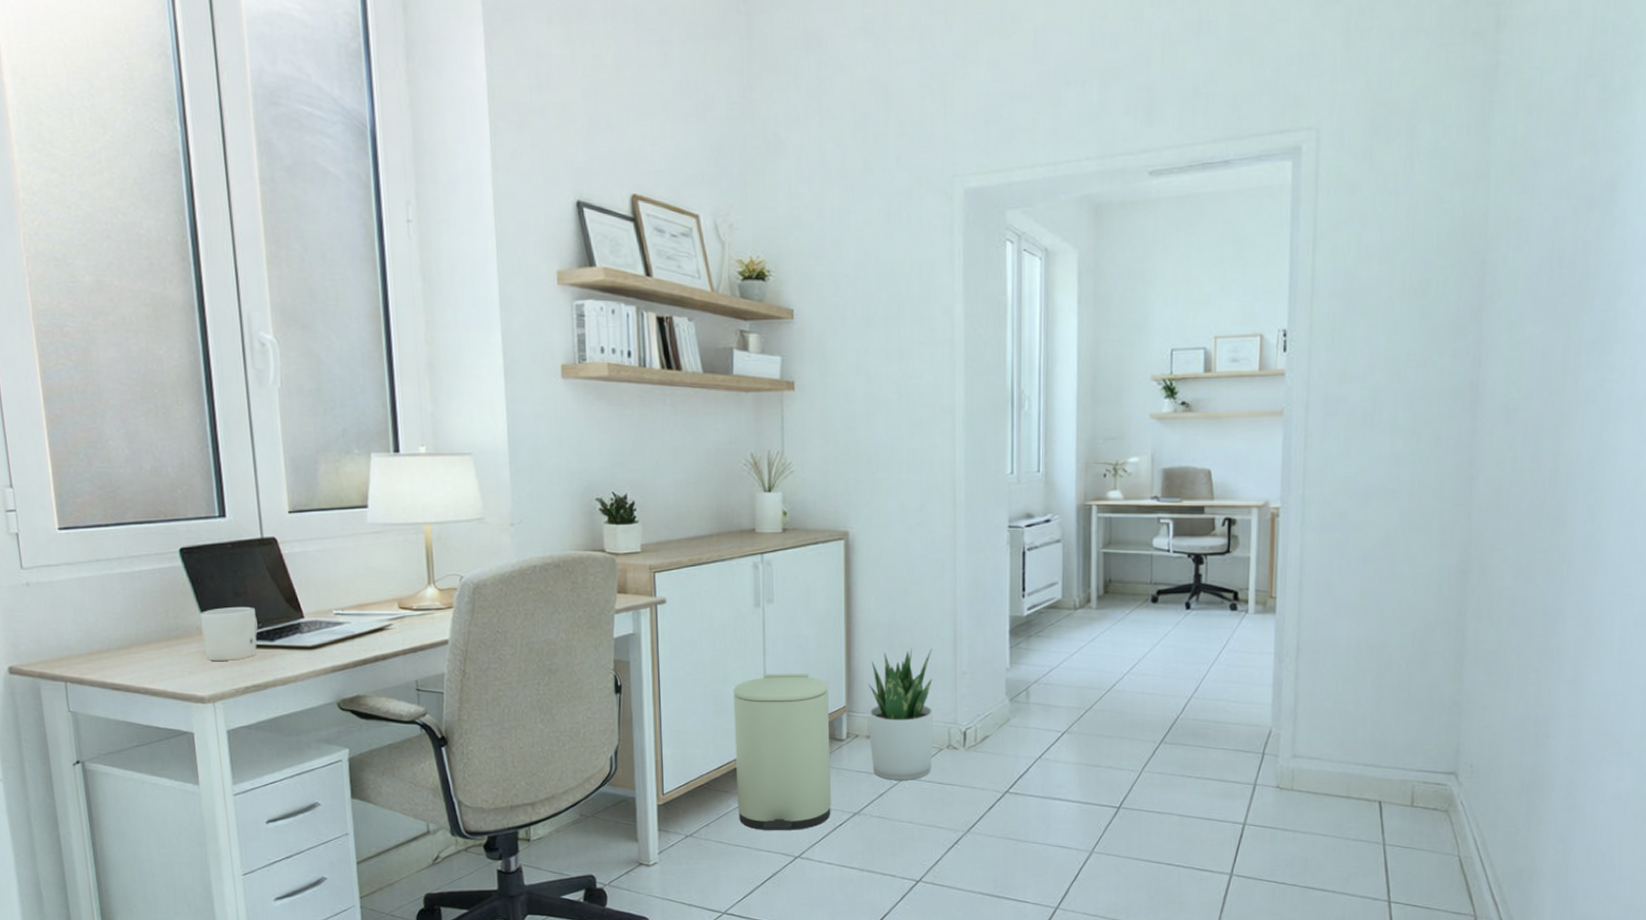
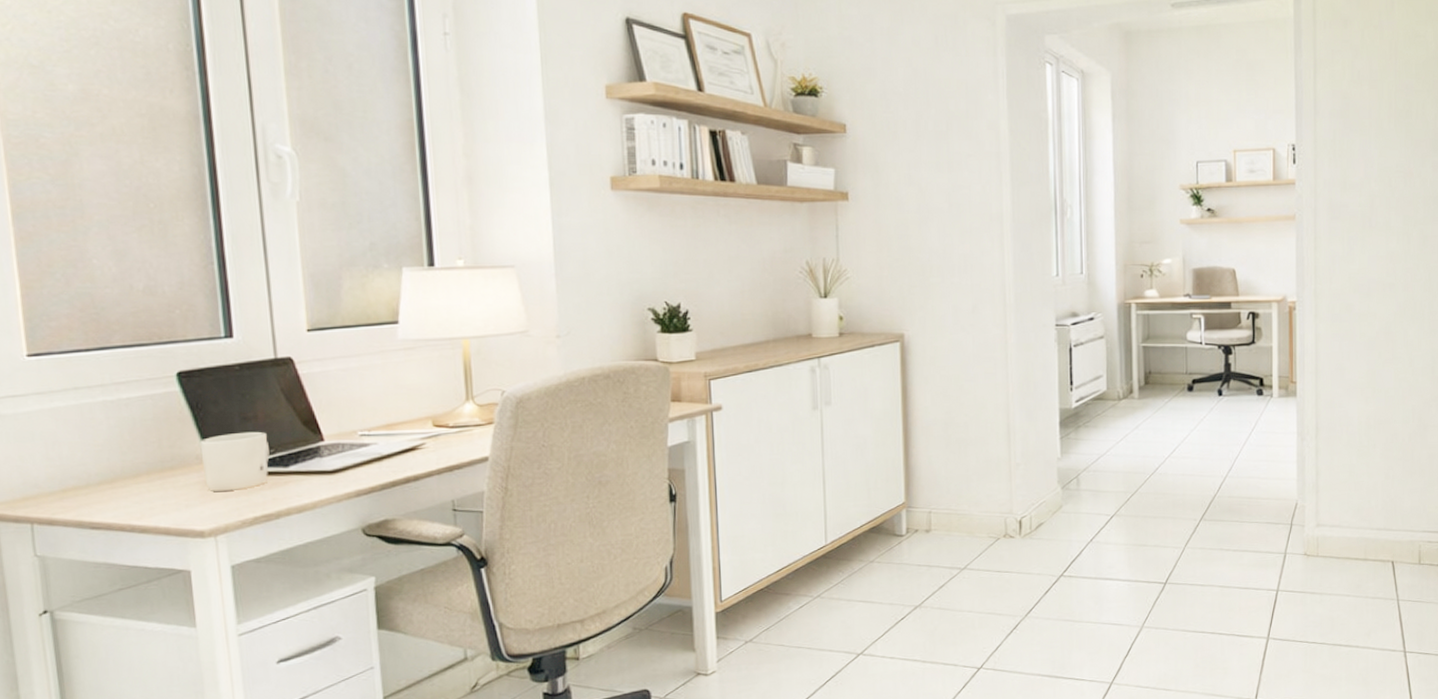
pedal bin: present [733,673,831,830] -> none [792,472,893,630]
planter: present [869,648,934,780] -> none [927,443,991,572]

